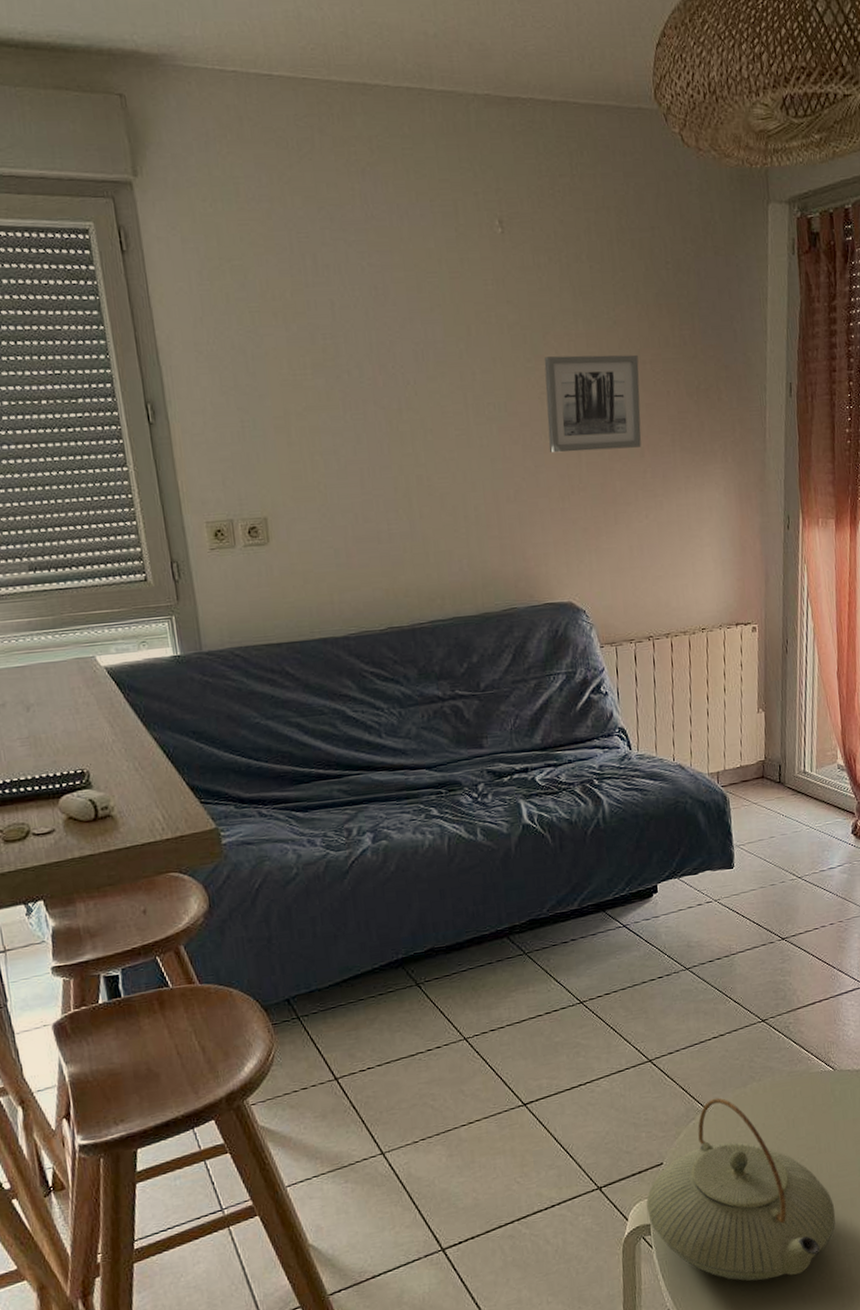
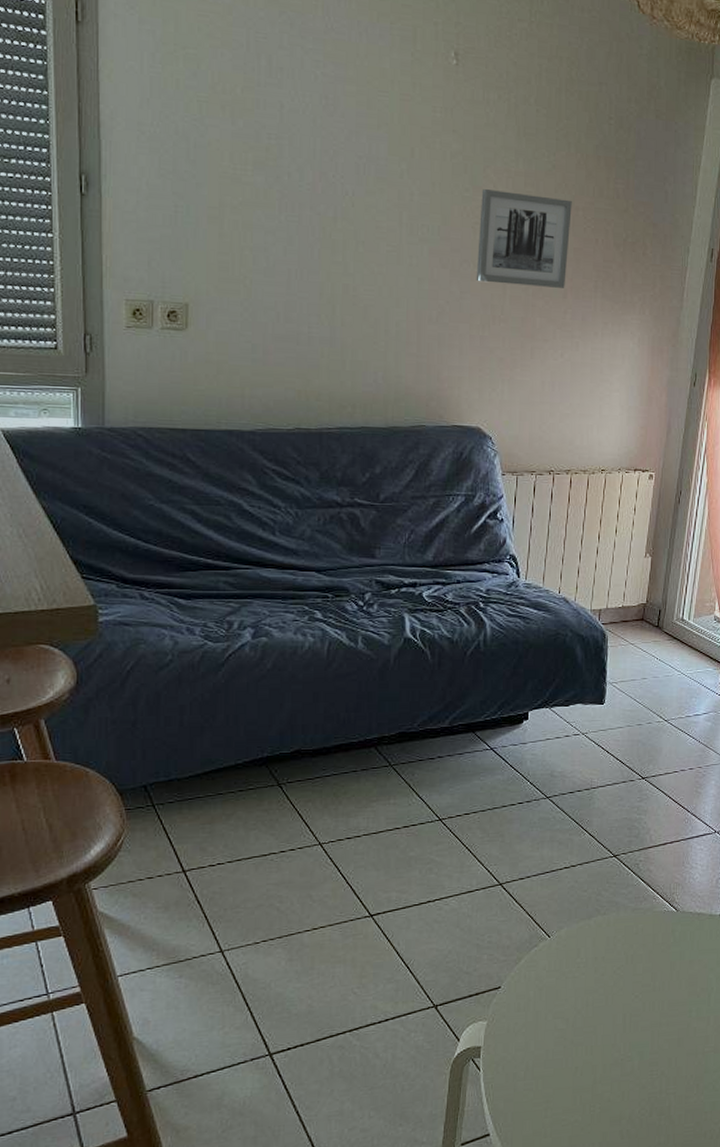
teapot: present [646,1097,836,1281] -> none [479,927,662,1112]

